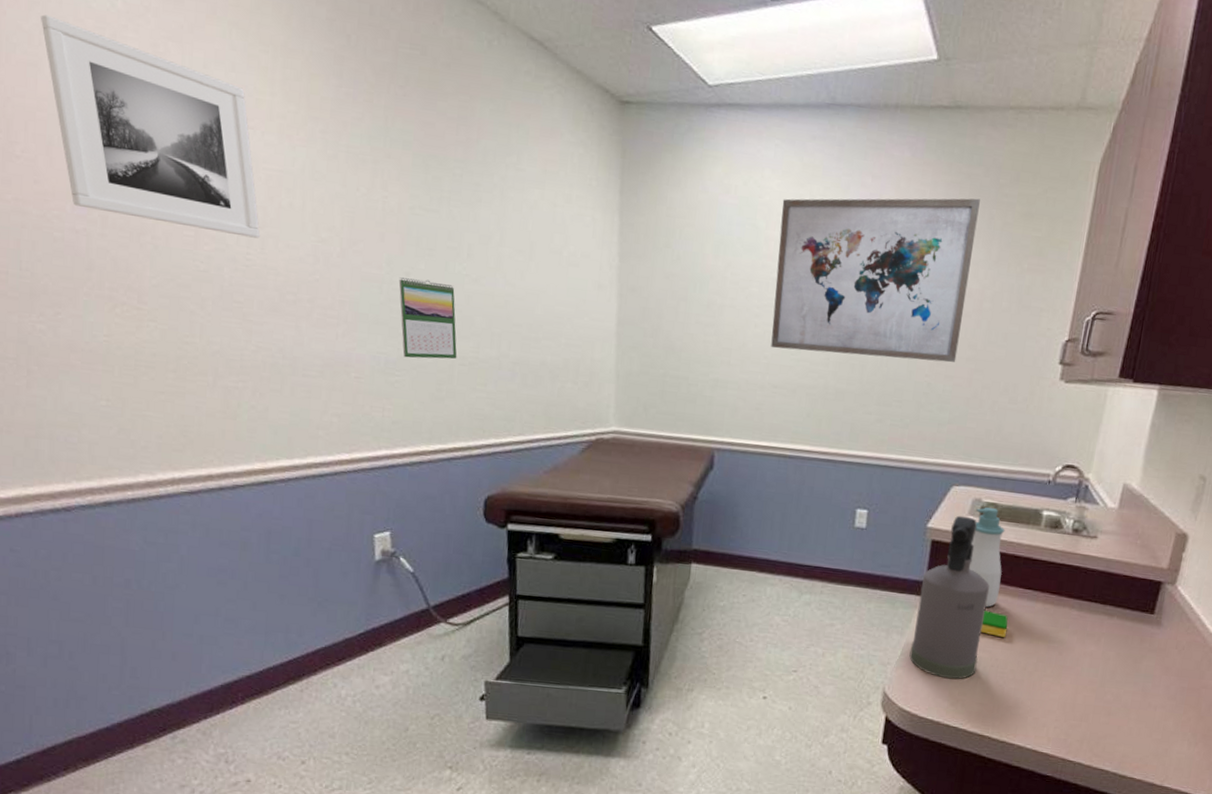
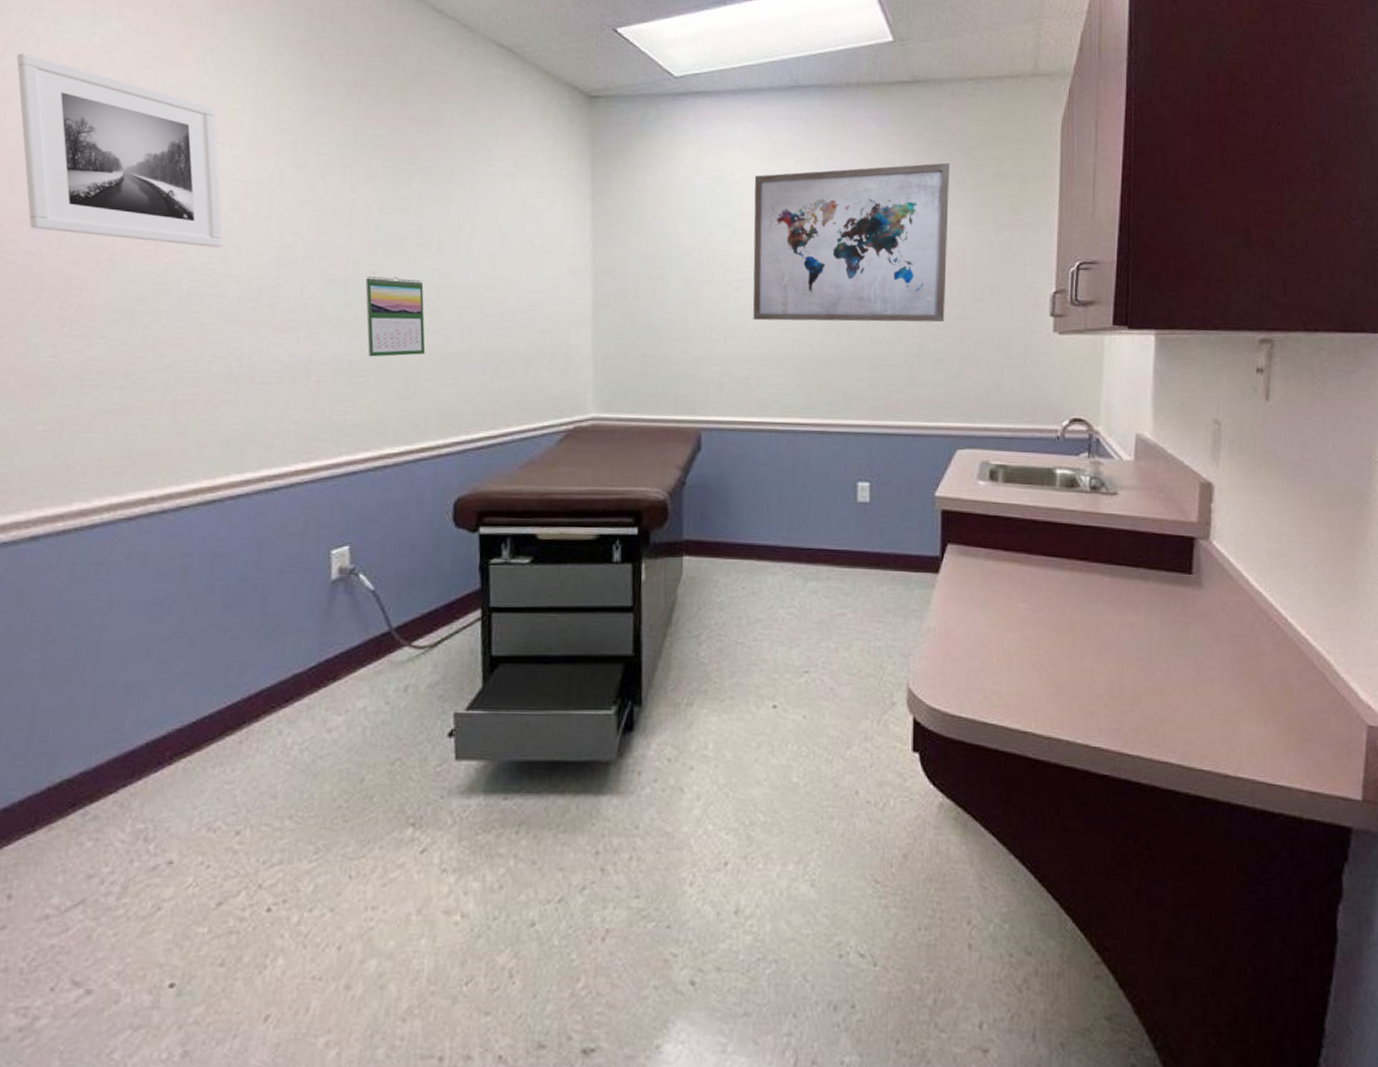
spray bottle: present [909,515,989,679] -> none [932,481,1010,667]
soap bottle: present [969,507,1005,607] -> none [985,470,1021,581]
dish sponge: present [980,611,1008,637] -> none [1007,585,1036,613]

